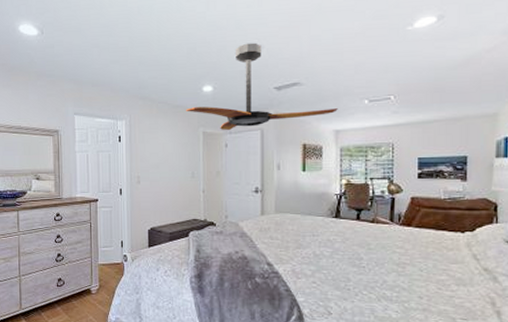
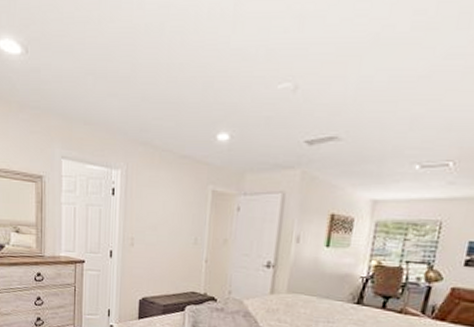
ceiling fan: present [186,42,338,131] -> none [195,81,380,192]

